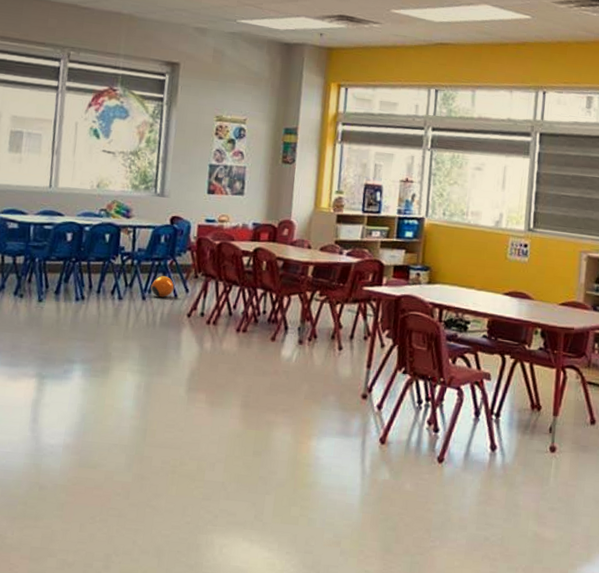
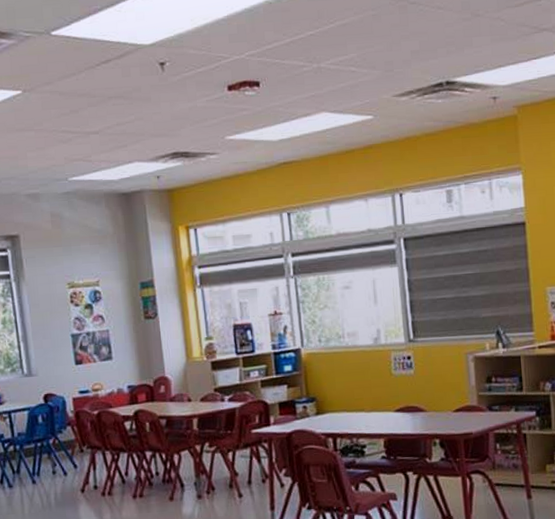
ball: present [150,275,175,298] -> none [38,455,62,478]

